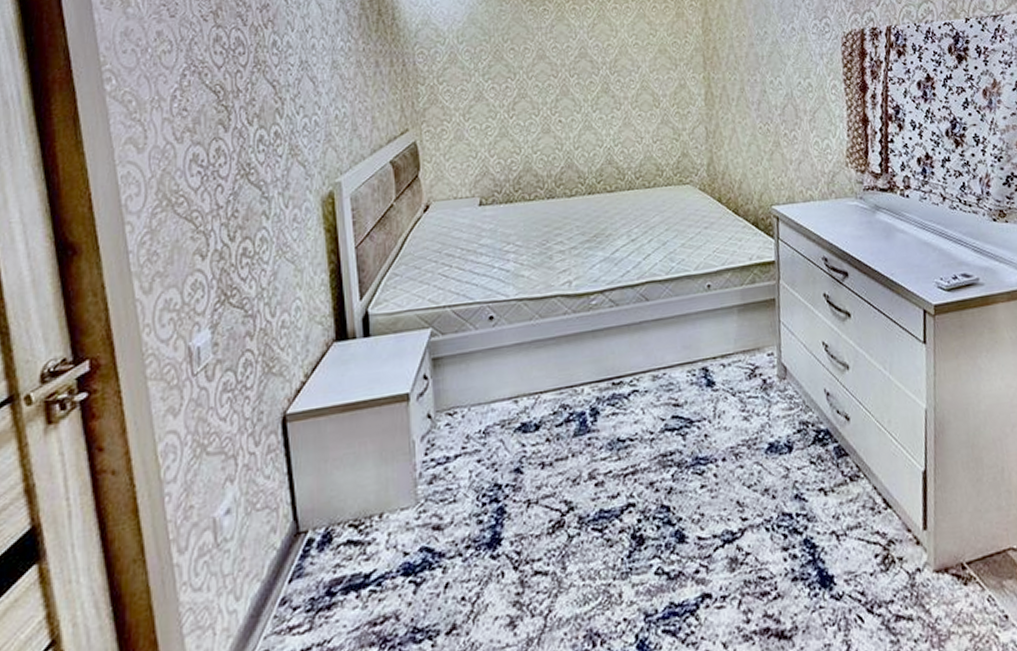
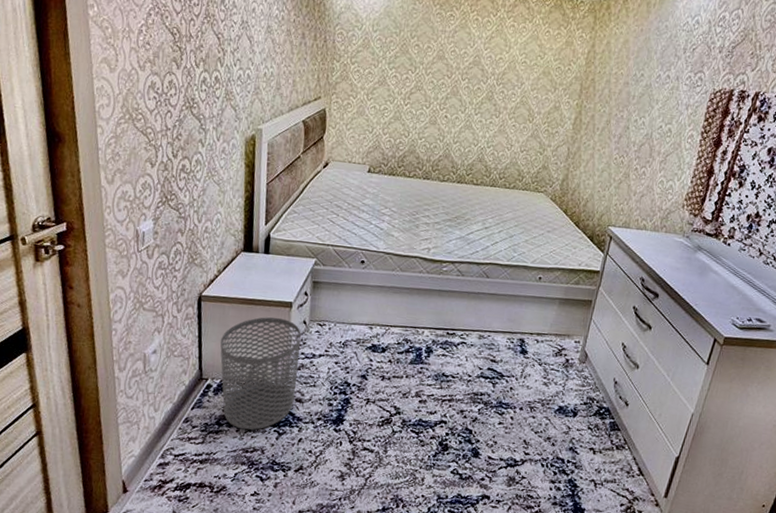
waste bin: none [320,418,431,593] -> present [220,317,302,430]

